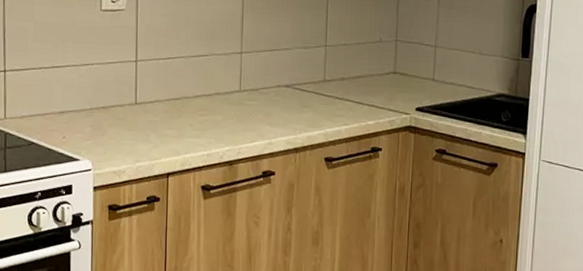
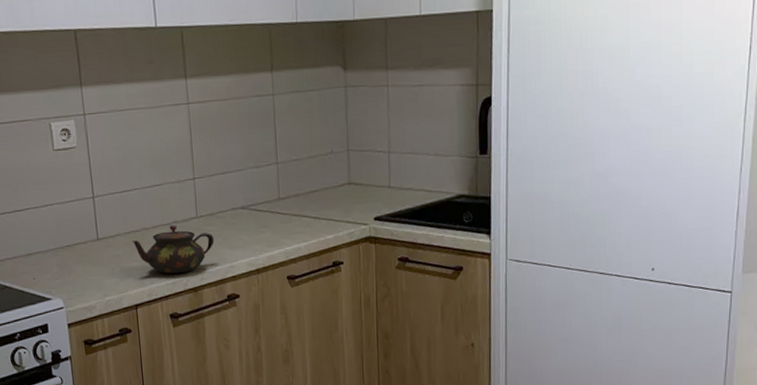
teapot: none [171,96,255,146] -> present [132,225,215,274]

